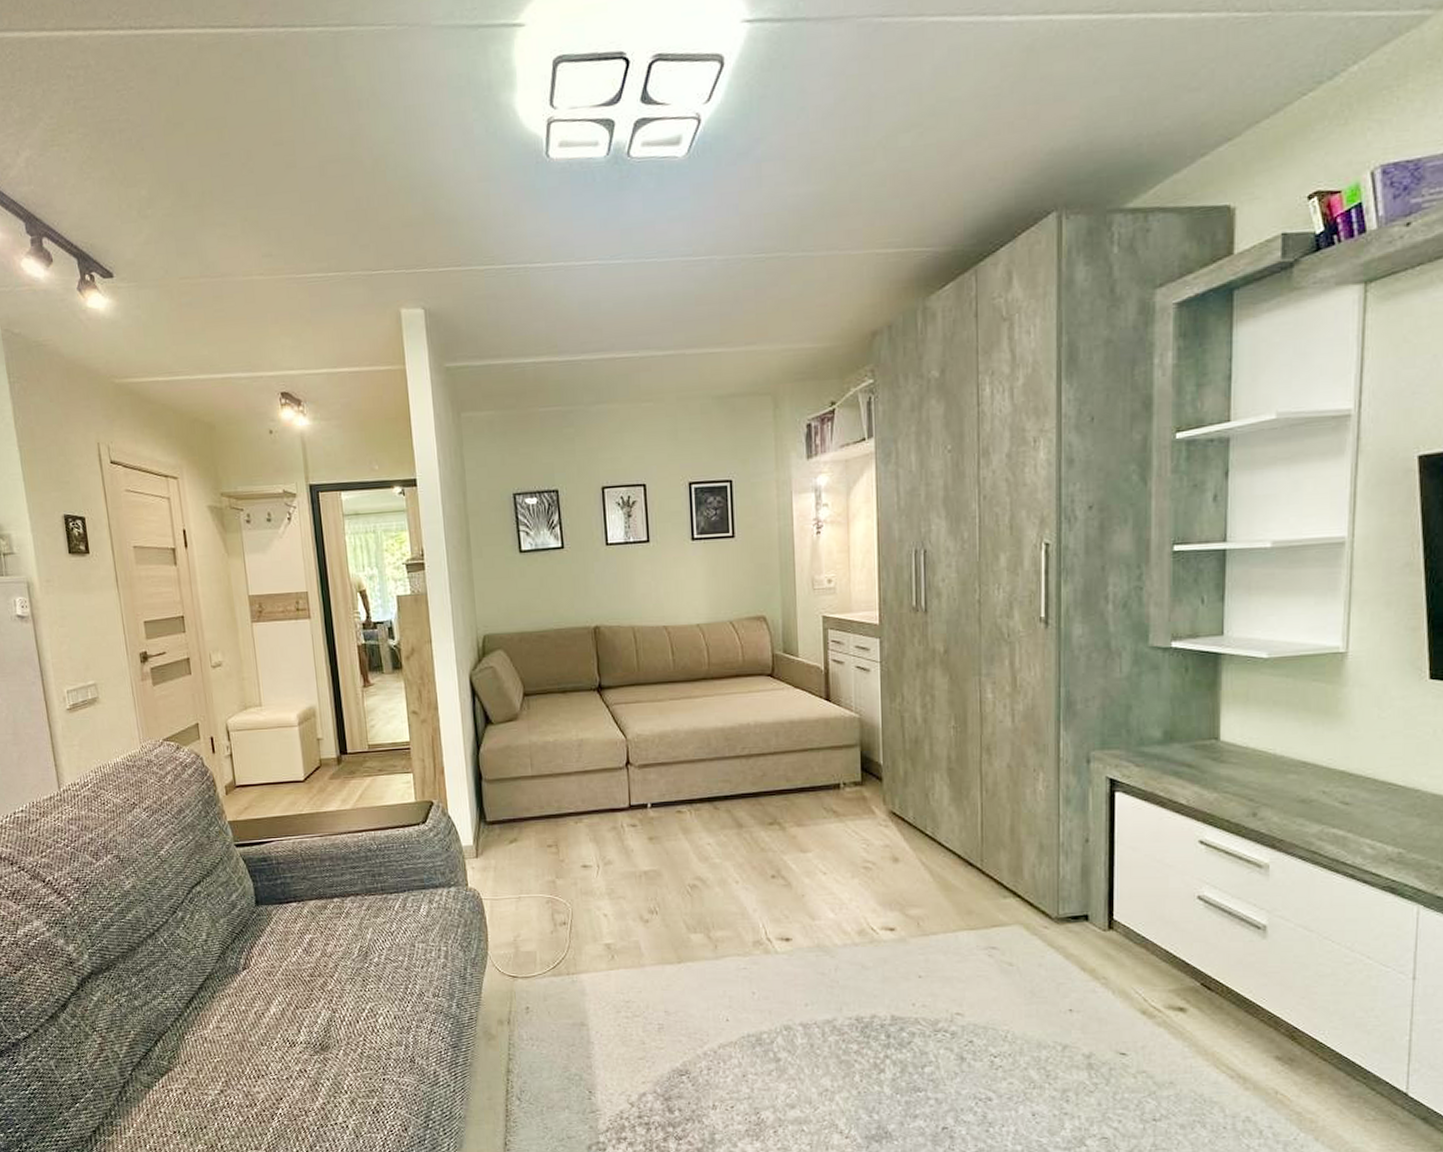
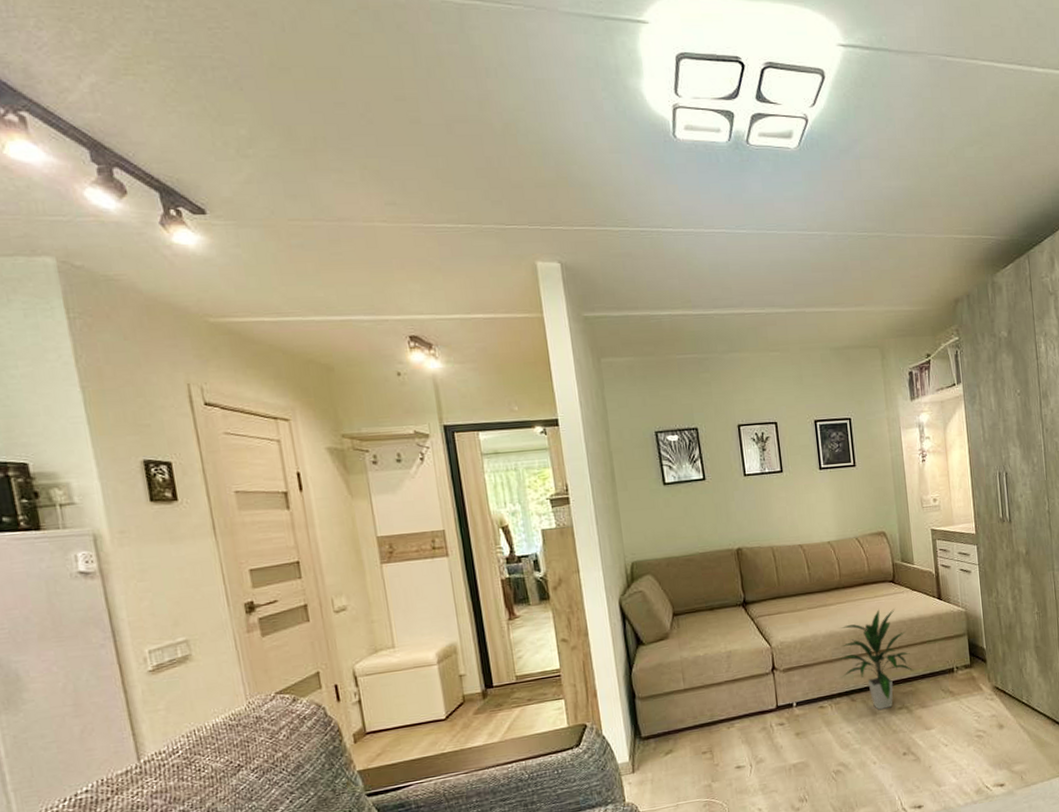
indoor plant: none [703,707,791,822] -> present [840,608,914,710]

